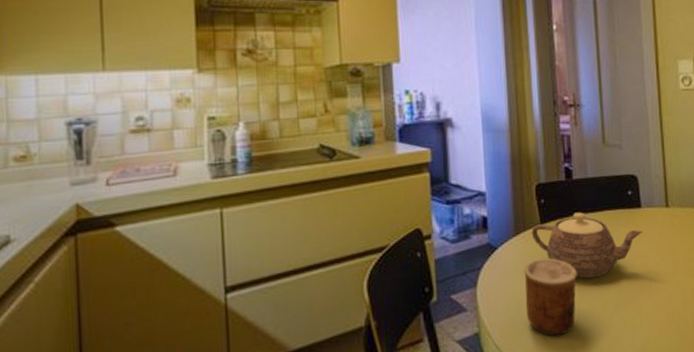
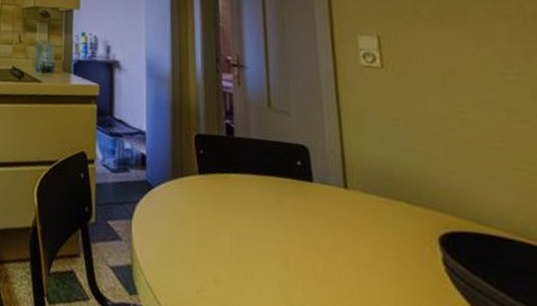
cup: present [524,258,577,337] -> none [179,207,237,296]
teapot: present [531,212,643,279] -> none [188,171,315,245]

